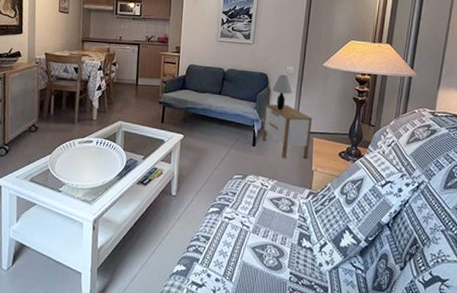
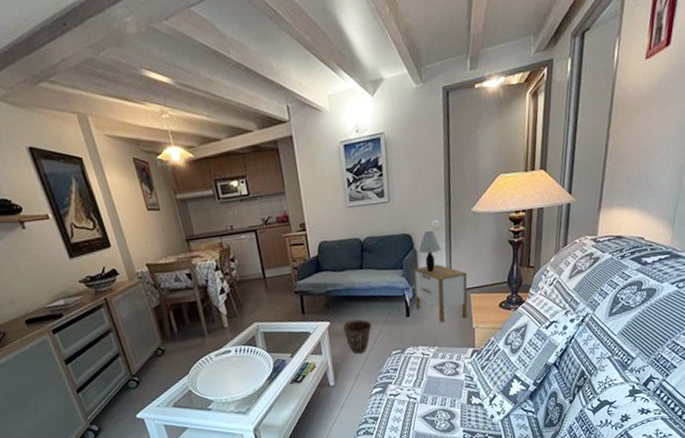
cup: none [193,138,220,171] -> present [342,319,372,354]

